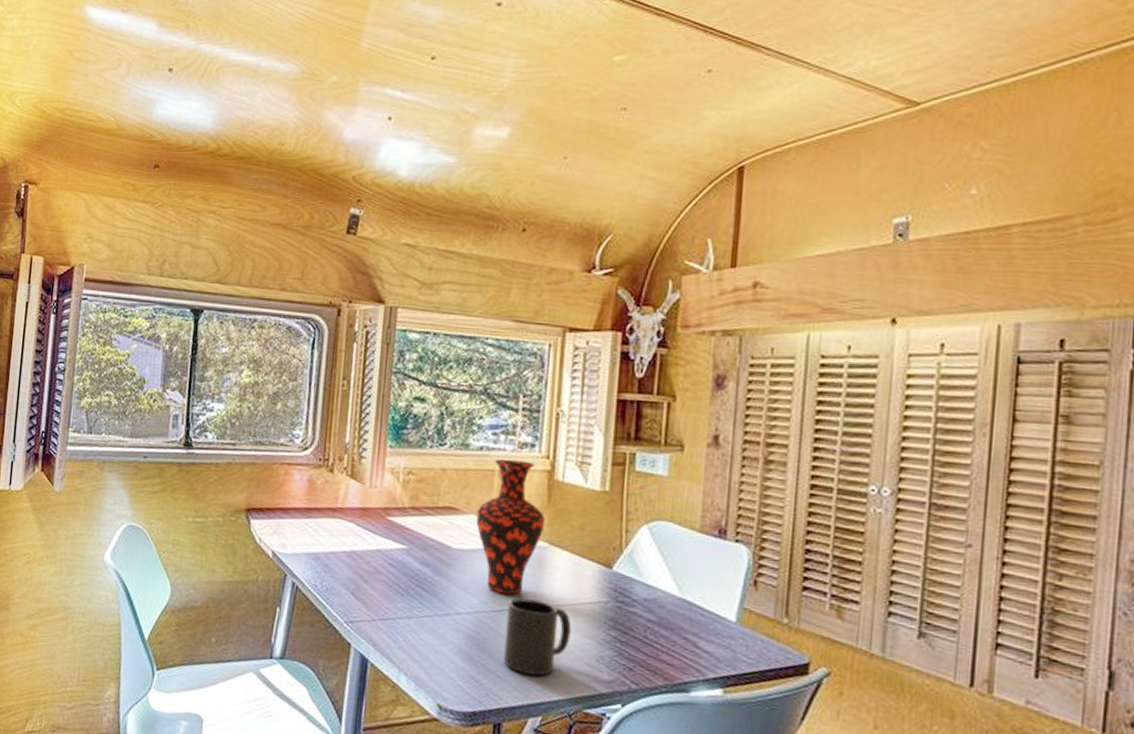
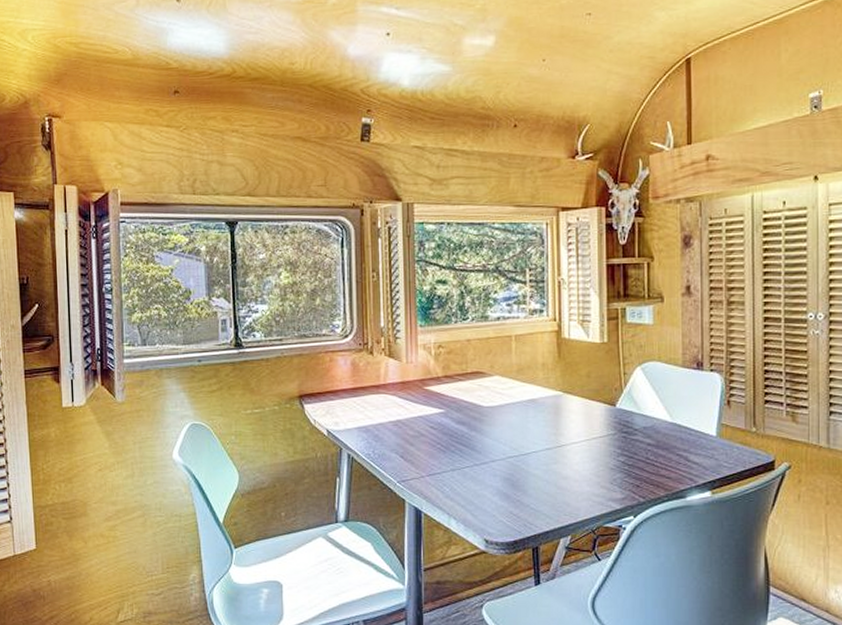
vase: present [476,458,546,595] -> none [500,325,558,439]
mug: present [504,598,572,676] -> none [535,441,588,503]

